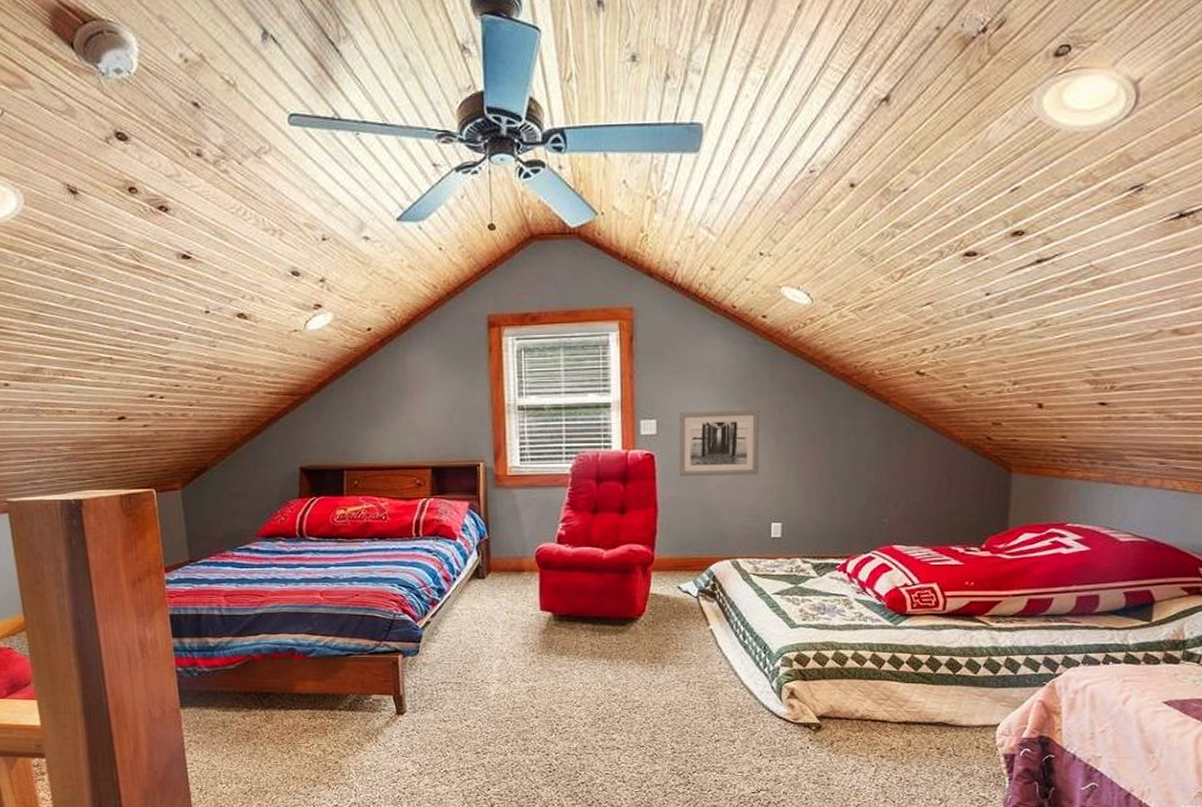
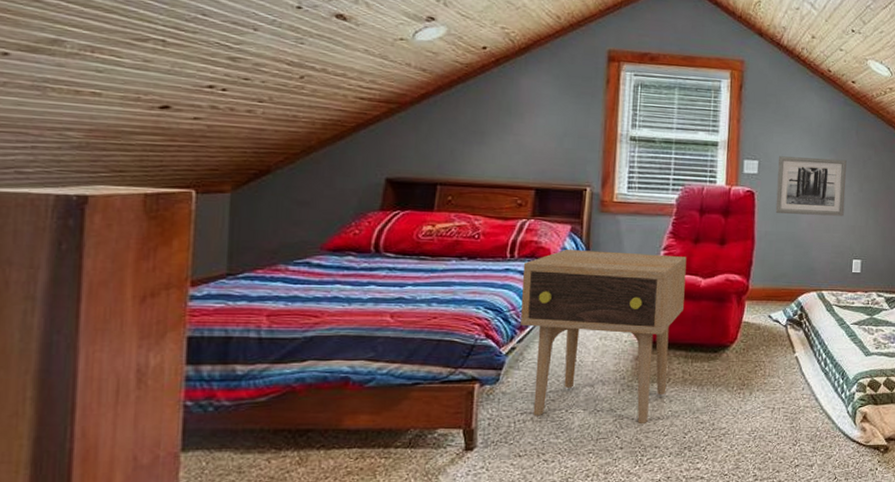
side table: none [428,526,587,695] -> present [520,250,687,425]

